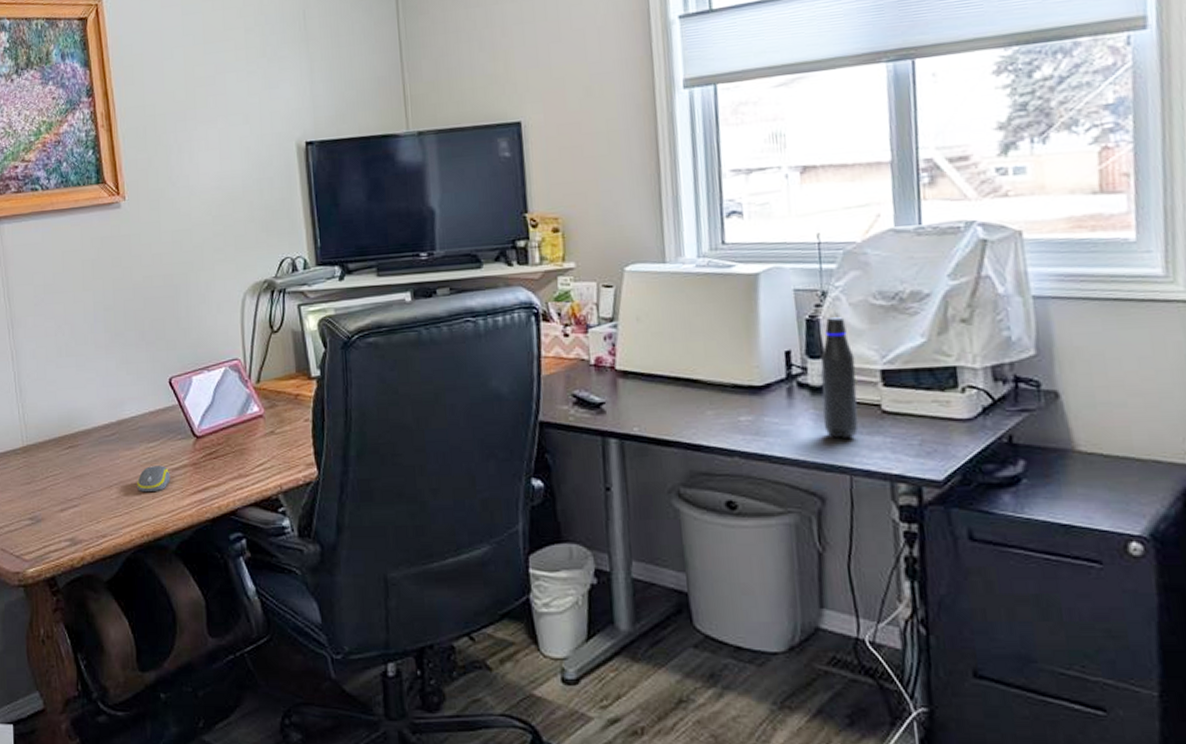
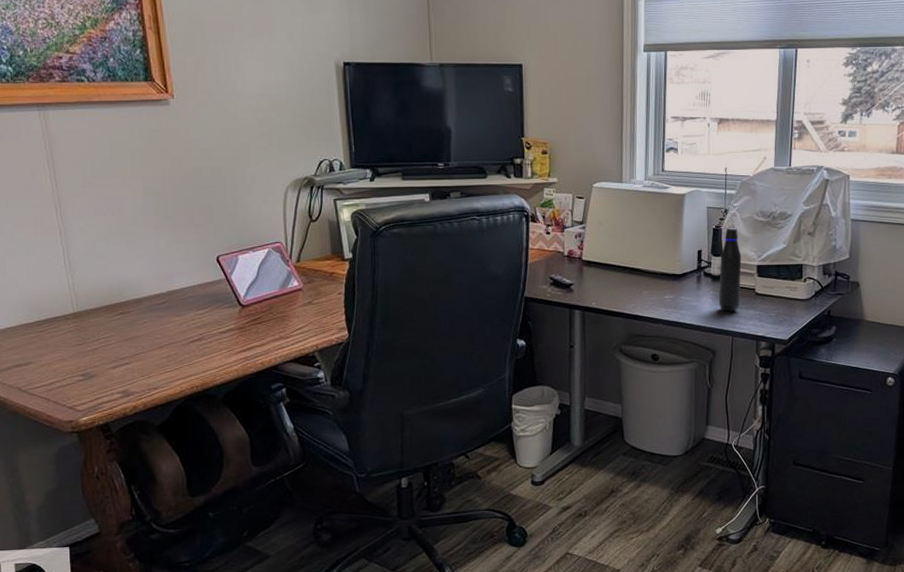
computer mouse: present [137,465,171,492] -> none [187,329,218,351]

